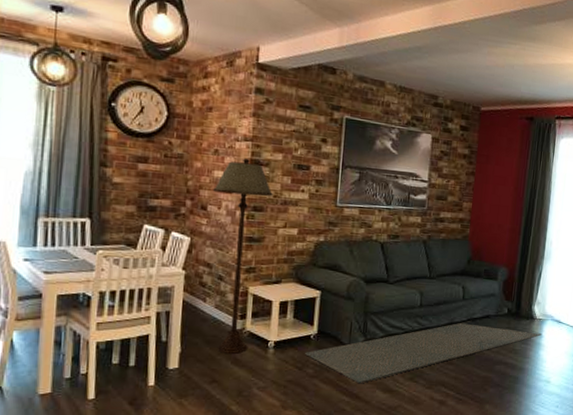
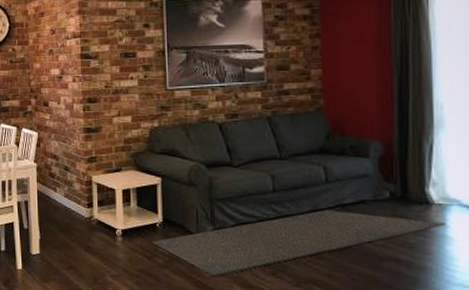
floor lamp: present [213,159,273,354] -> none [52,54,104,241]

